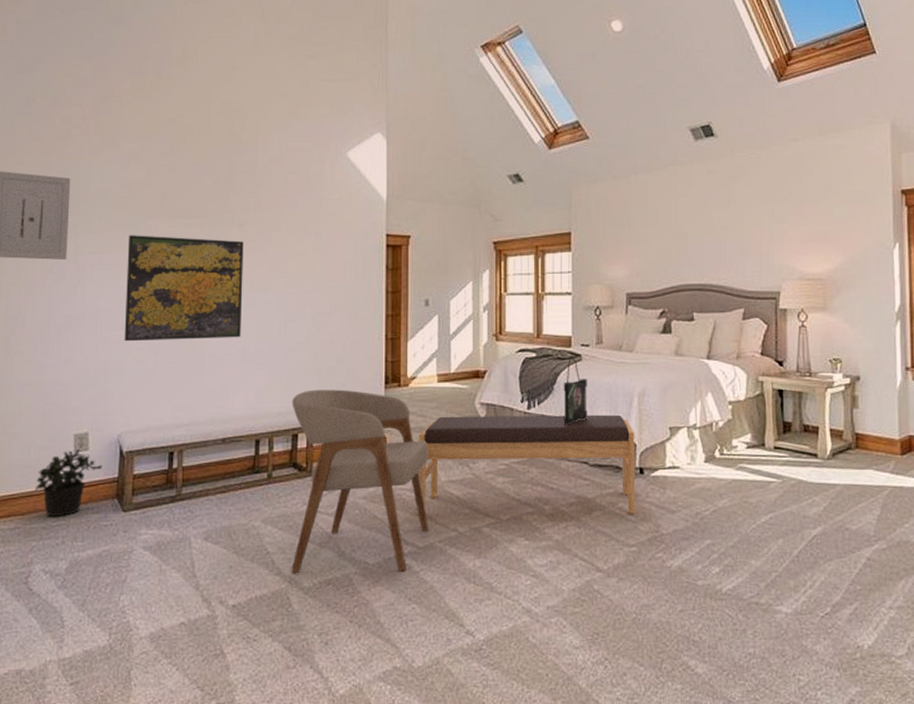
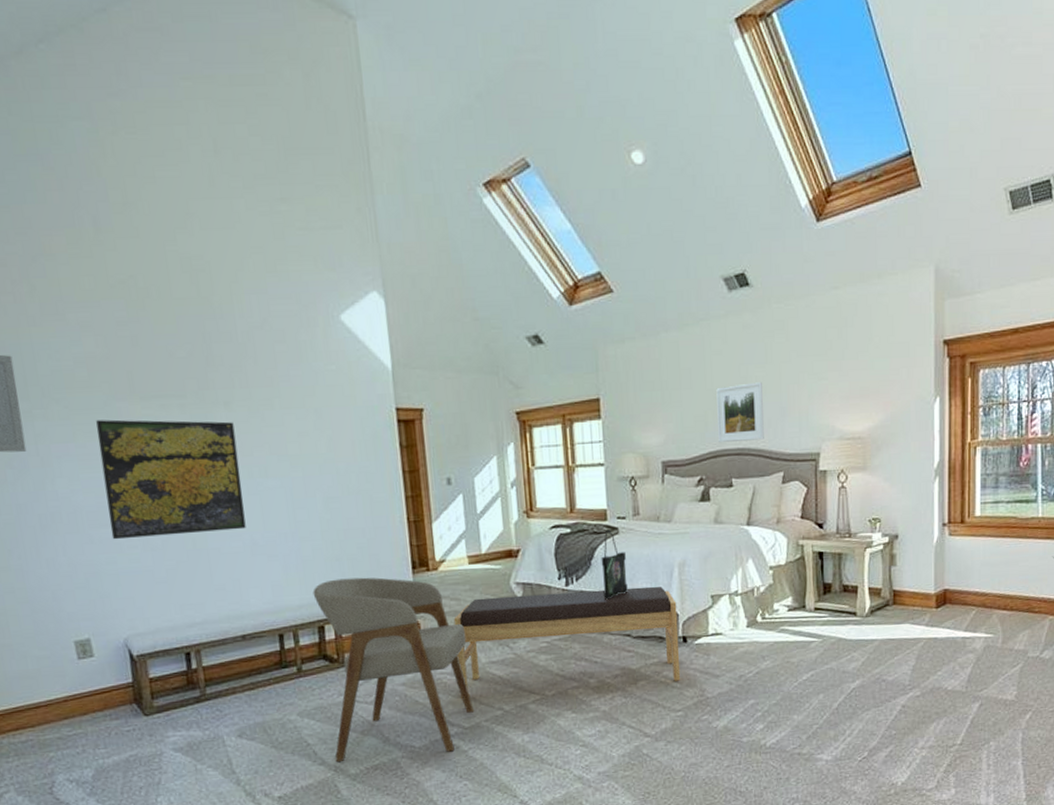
potted plant: present [34,449,103,518] -> none [40,656,114,727]
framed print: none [681,223,726,279] -> present [716,382,764,443]

